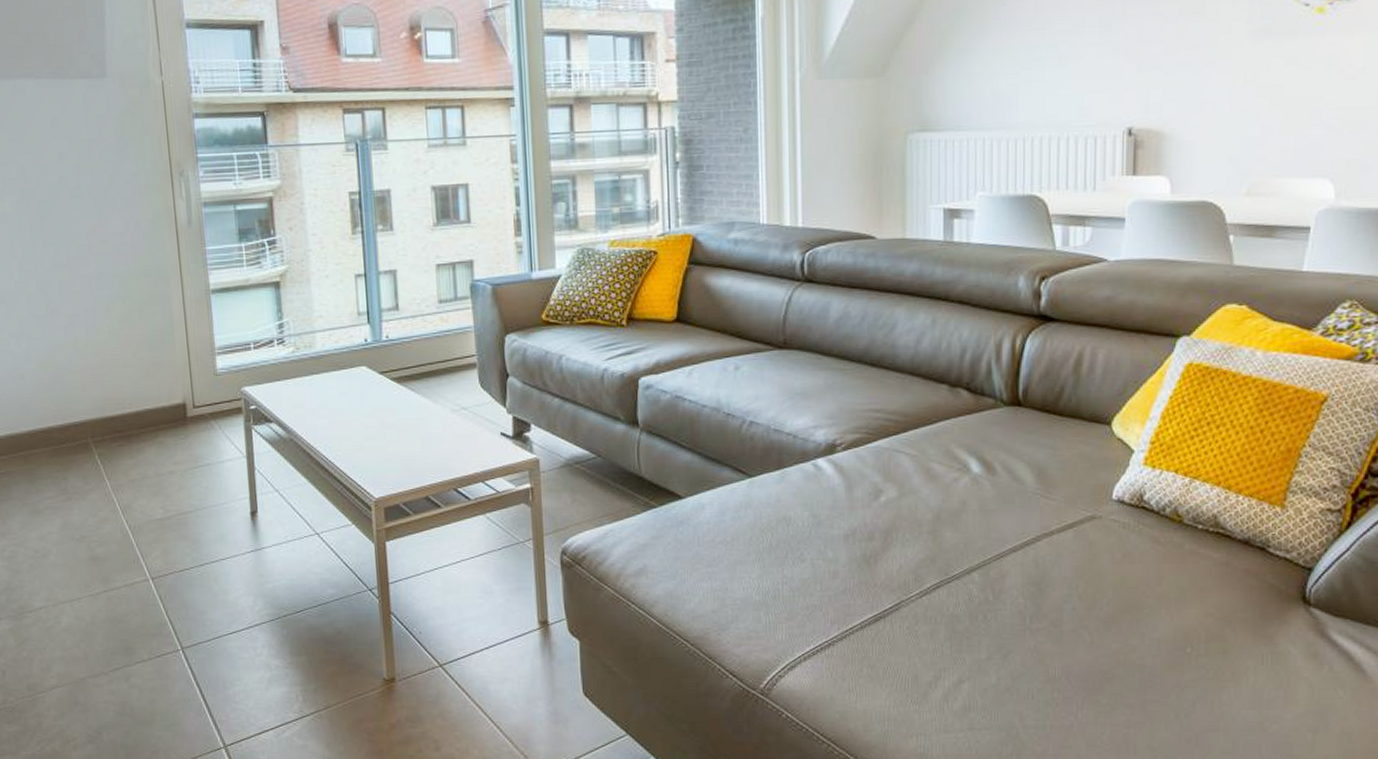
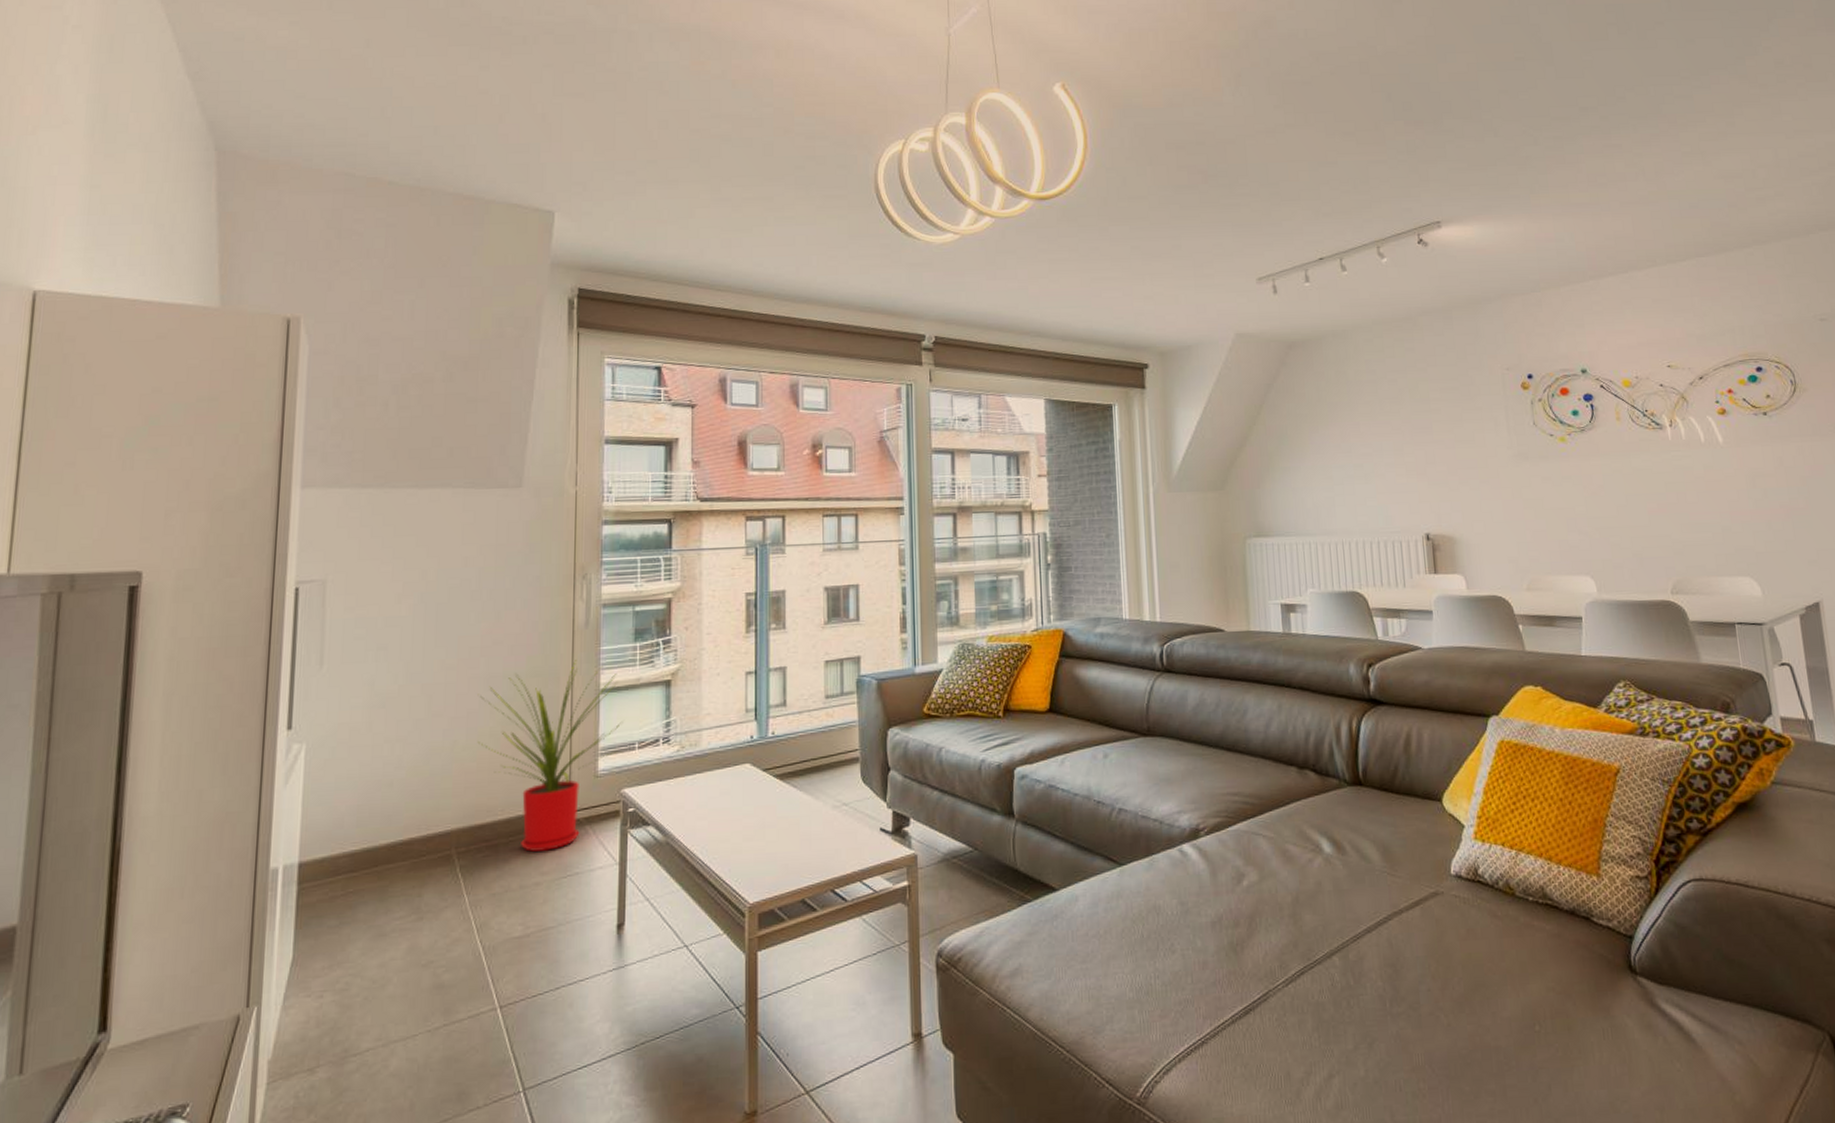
house plant: none [91,260,238,443] -> present [477,660,622,852]

